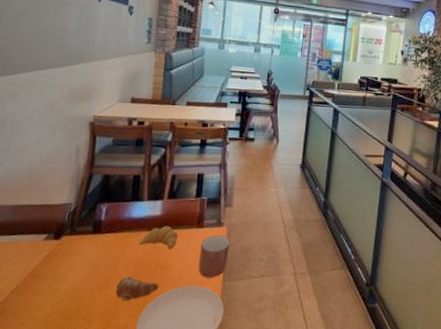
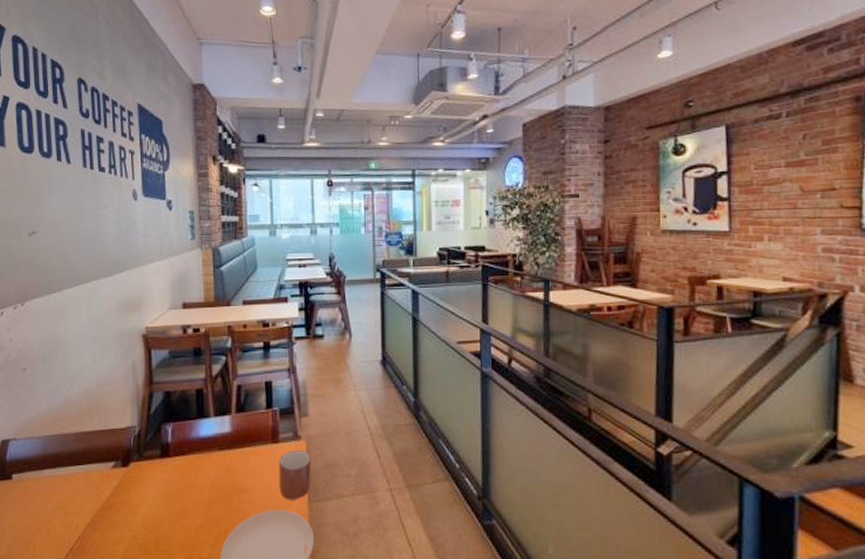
pastry: present [115,276,159,301] -> none [193,503,239,530]
croissant: present [139,225,178,249] -> none [212,443,252,470]

